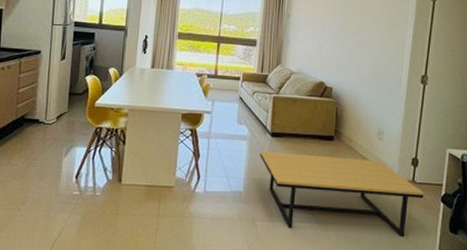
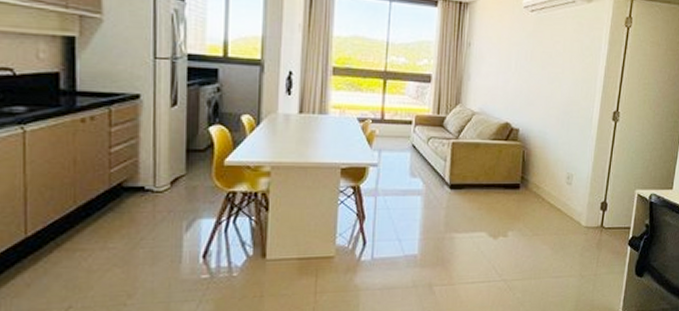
coffee table: present [260,150,424,237] -> none [437,206,612,290]

